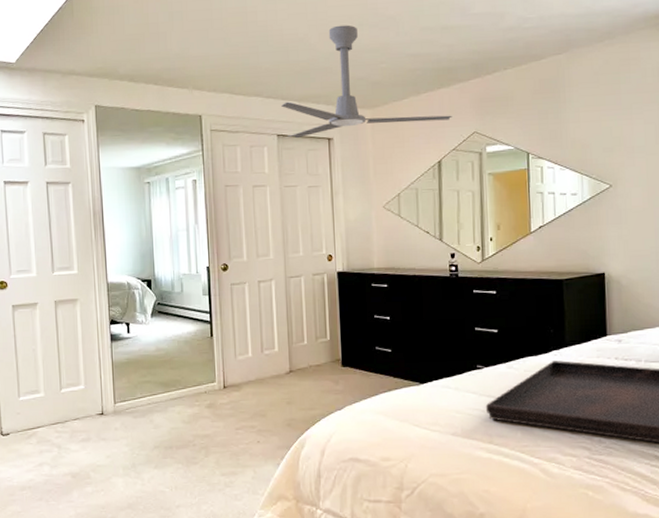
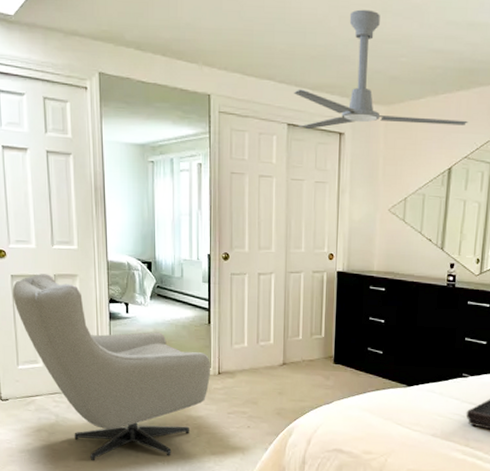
armchair: none [13,301,216,493] -> present [12,274,211,461]

